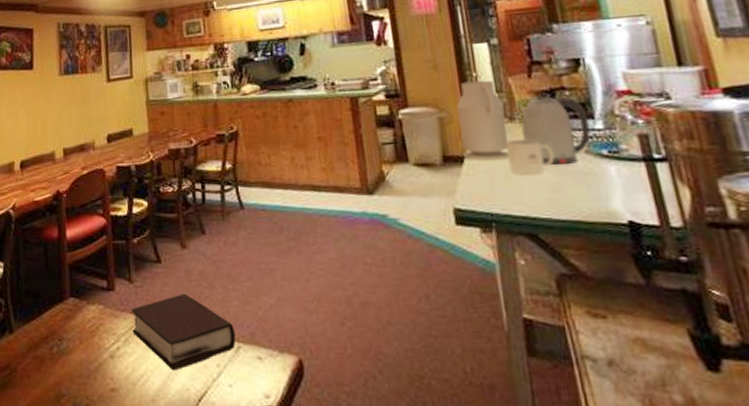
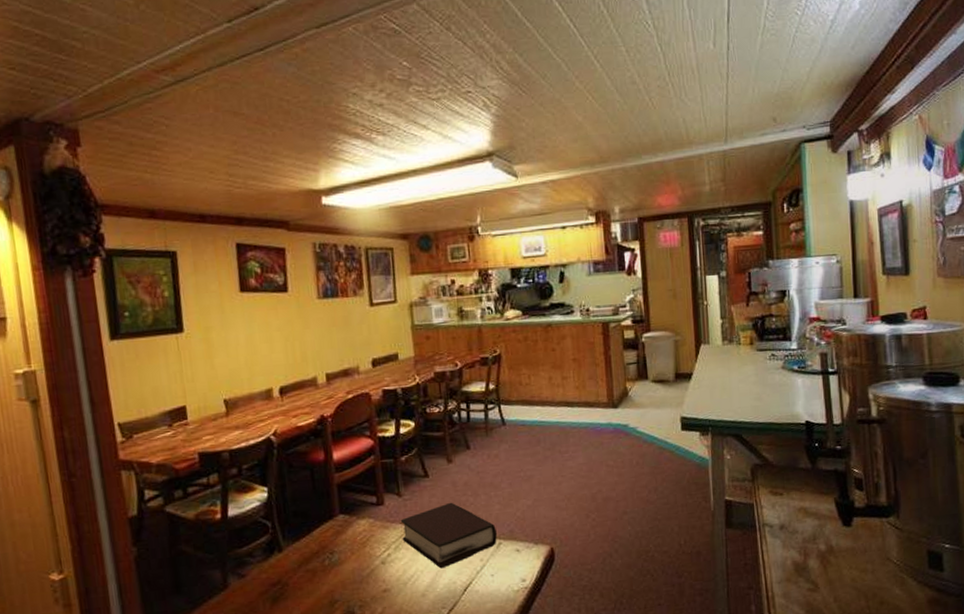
water jug: present [456,80,509,161] -> none [689,308,727,377]
mug: present [506,139,555,177] -> none [724,358,759,389]
kettle: present [520,95,590,165] -> none [737,321,788,379]

